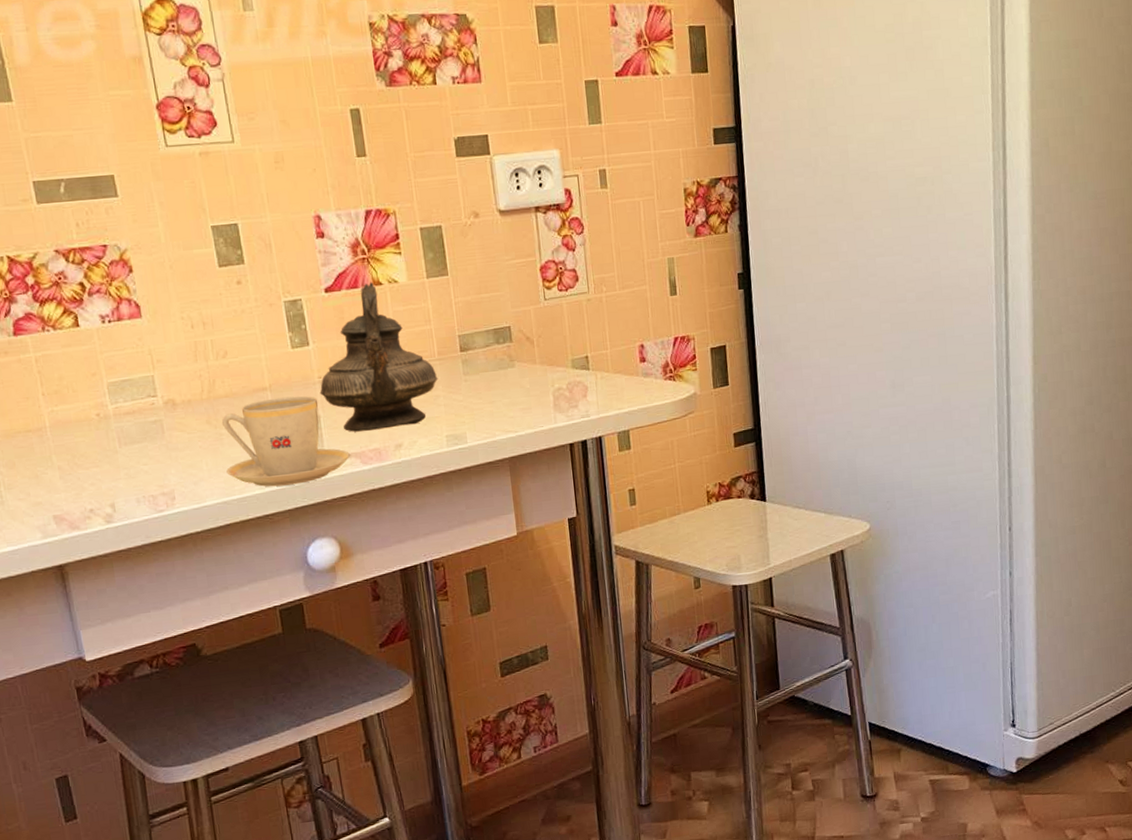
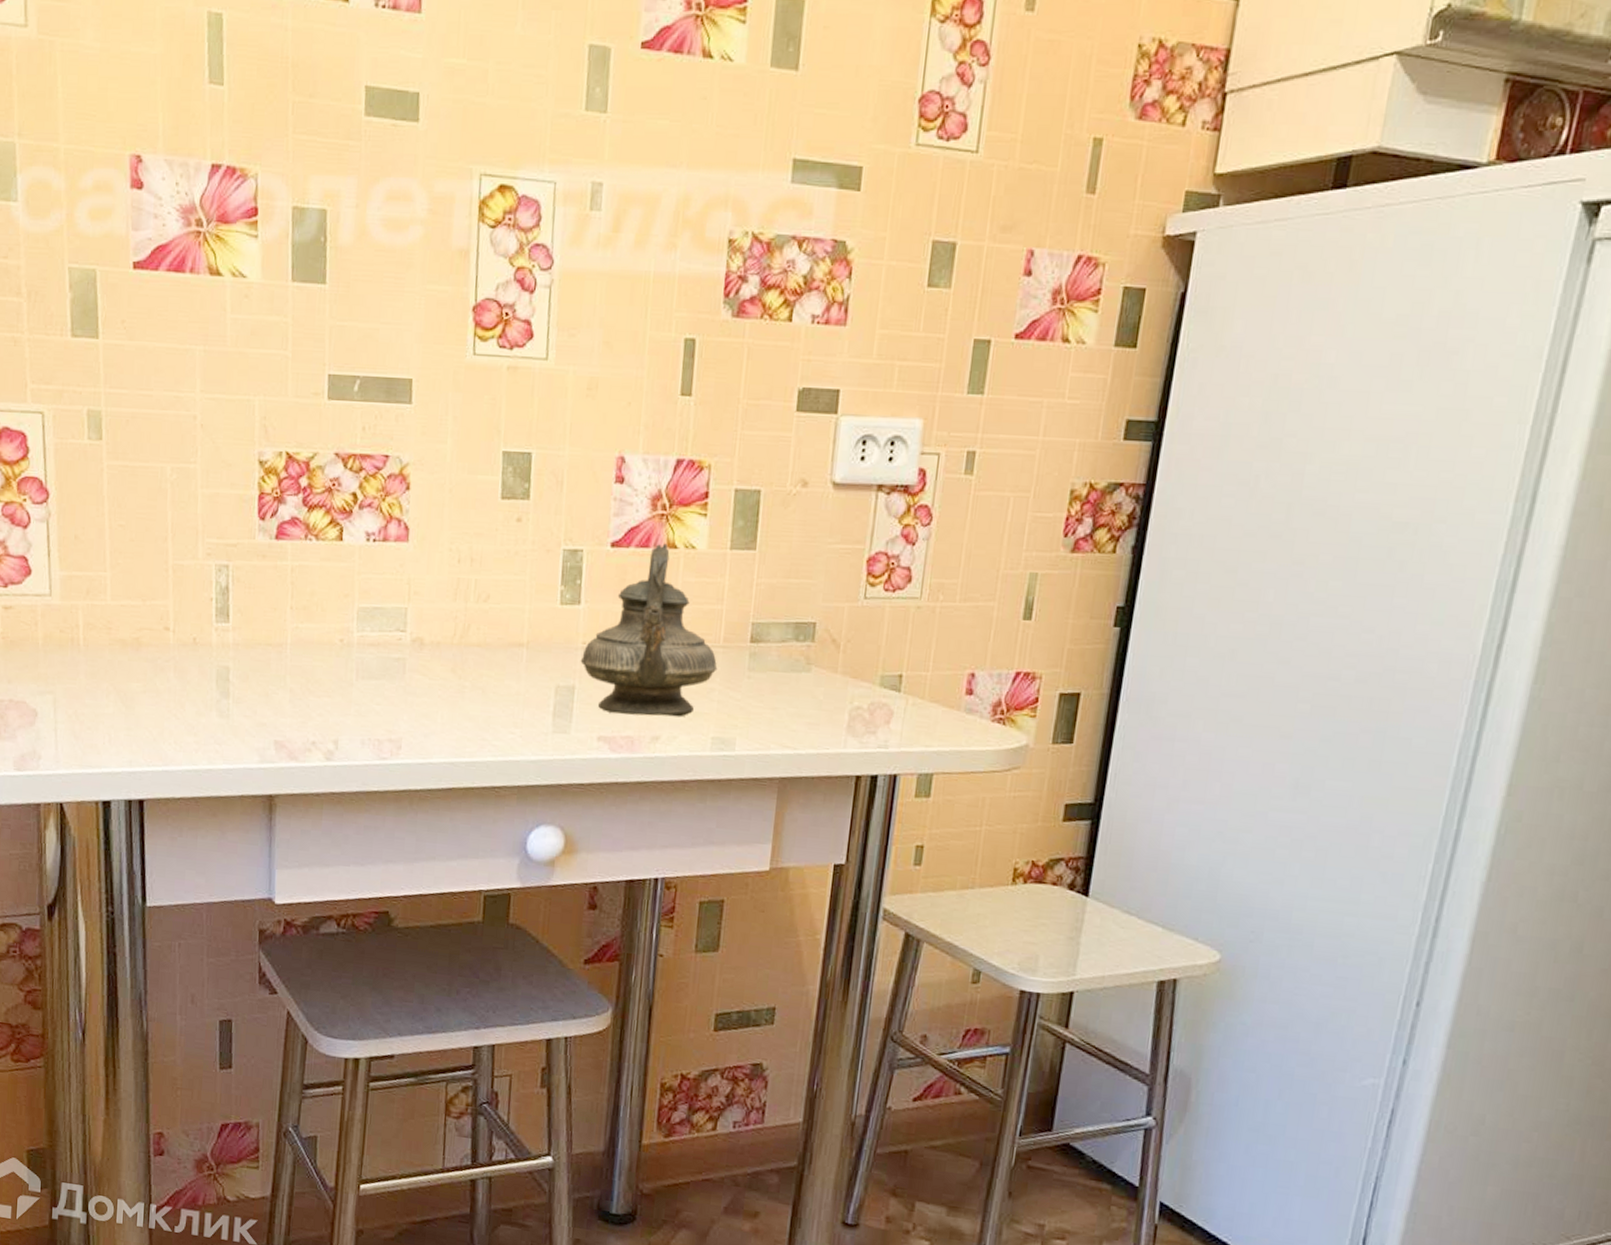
teacup: present [221,395,351,487] -> none [461,657,600,760]

